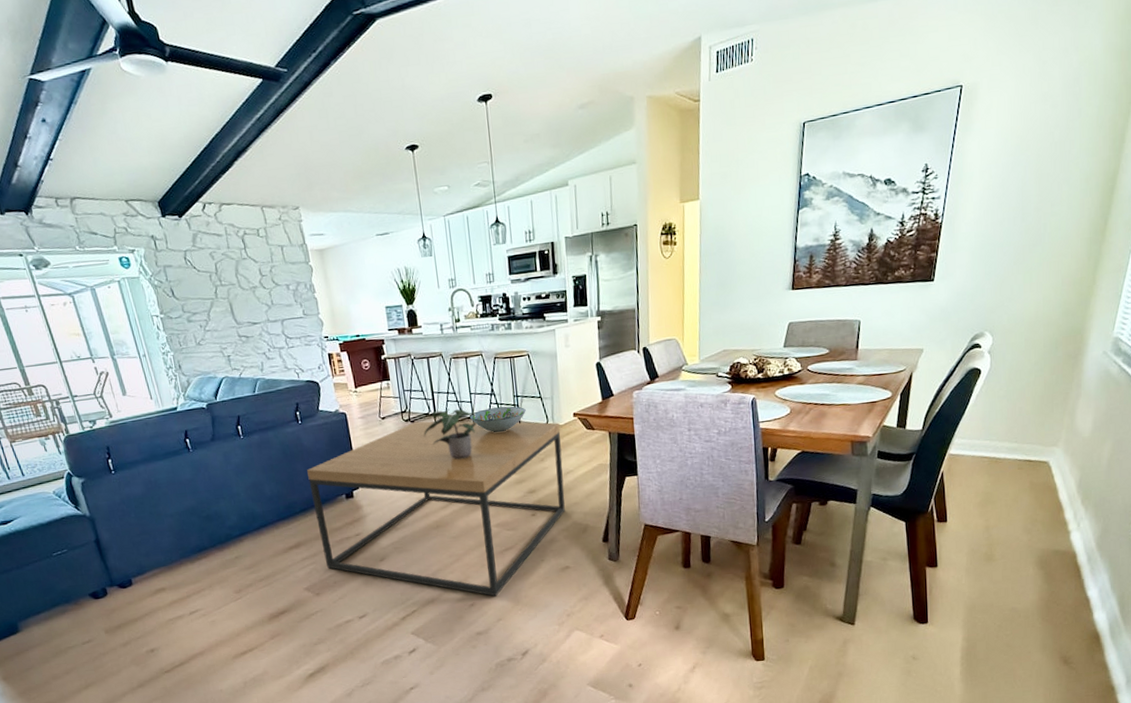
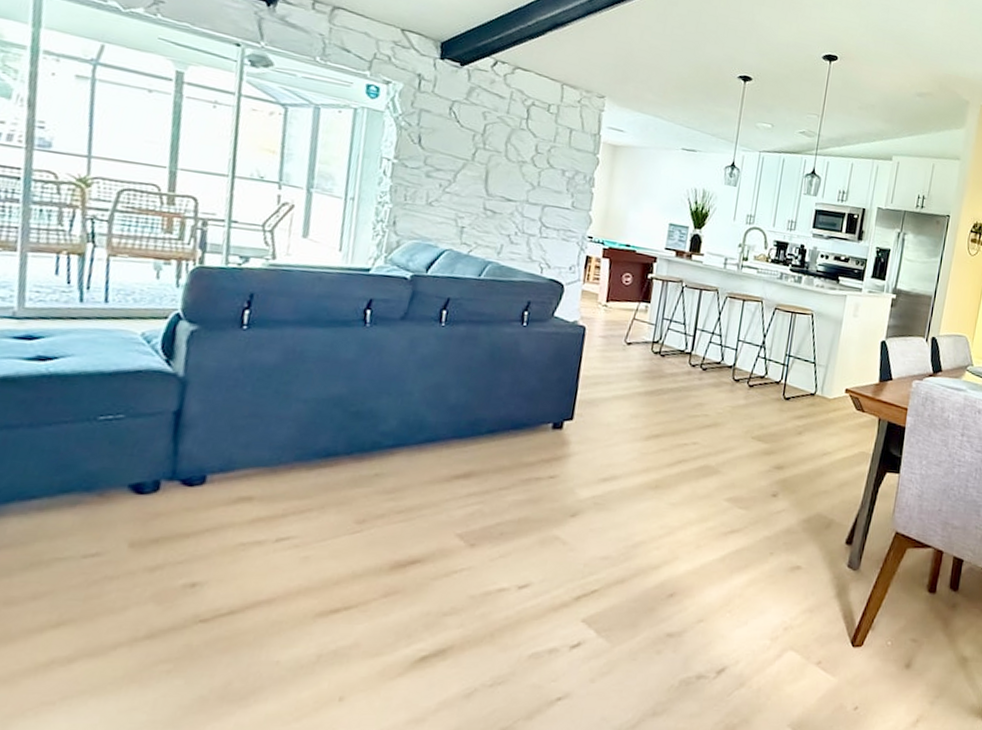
coffee table: present [307,421,565,597] -> none [497,356,828,589]
potted plant: present [423,408,477,460] -> none [671,350,738,412]
decorative bowl: present [470,406,526,433] -> none [730,361,795,392]

